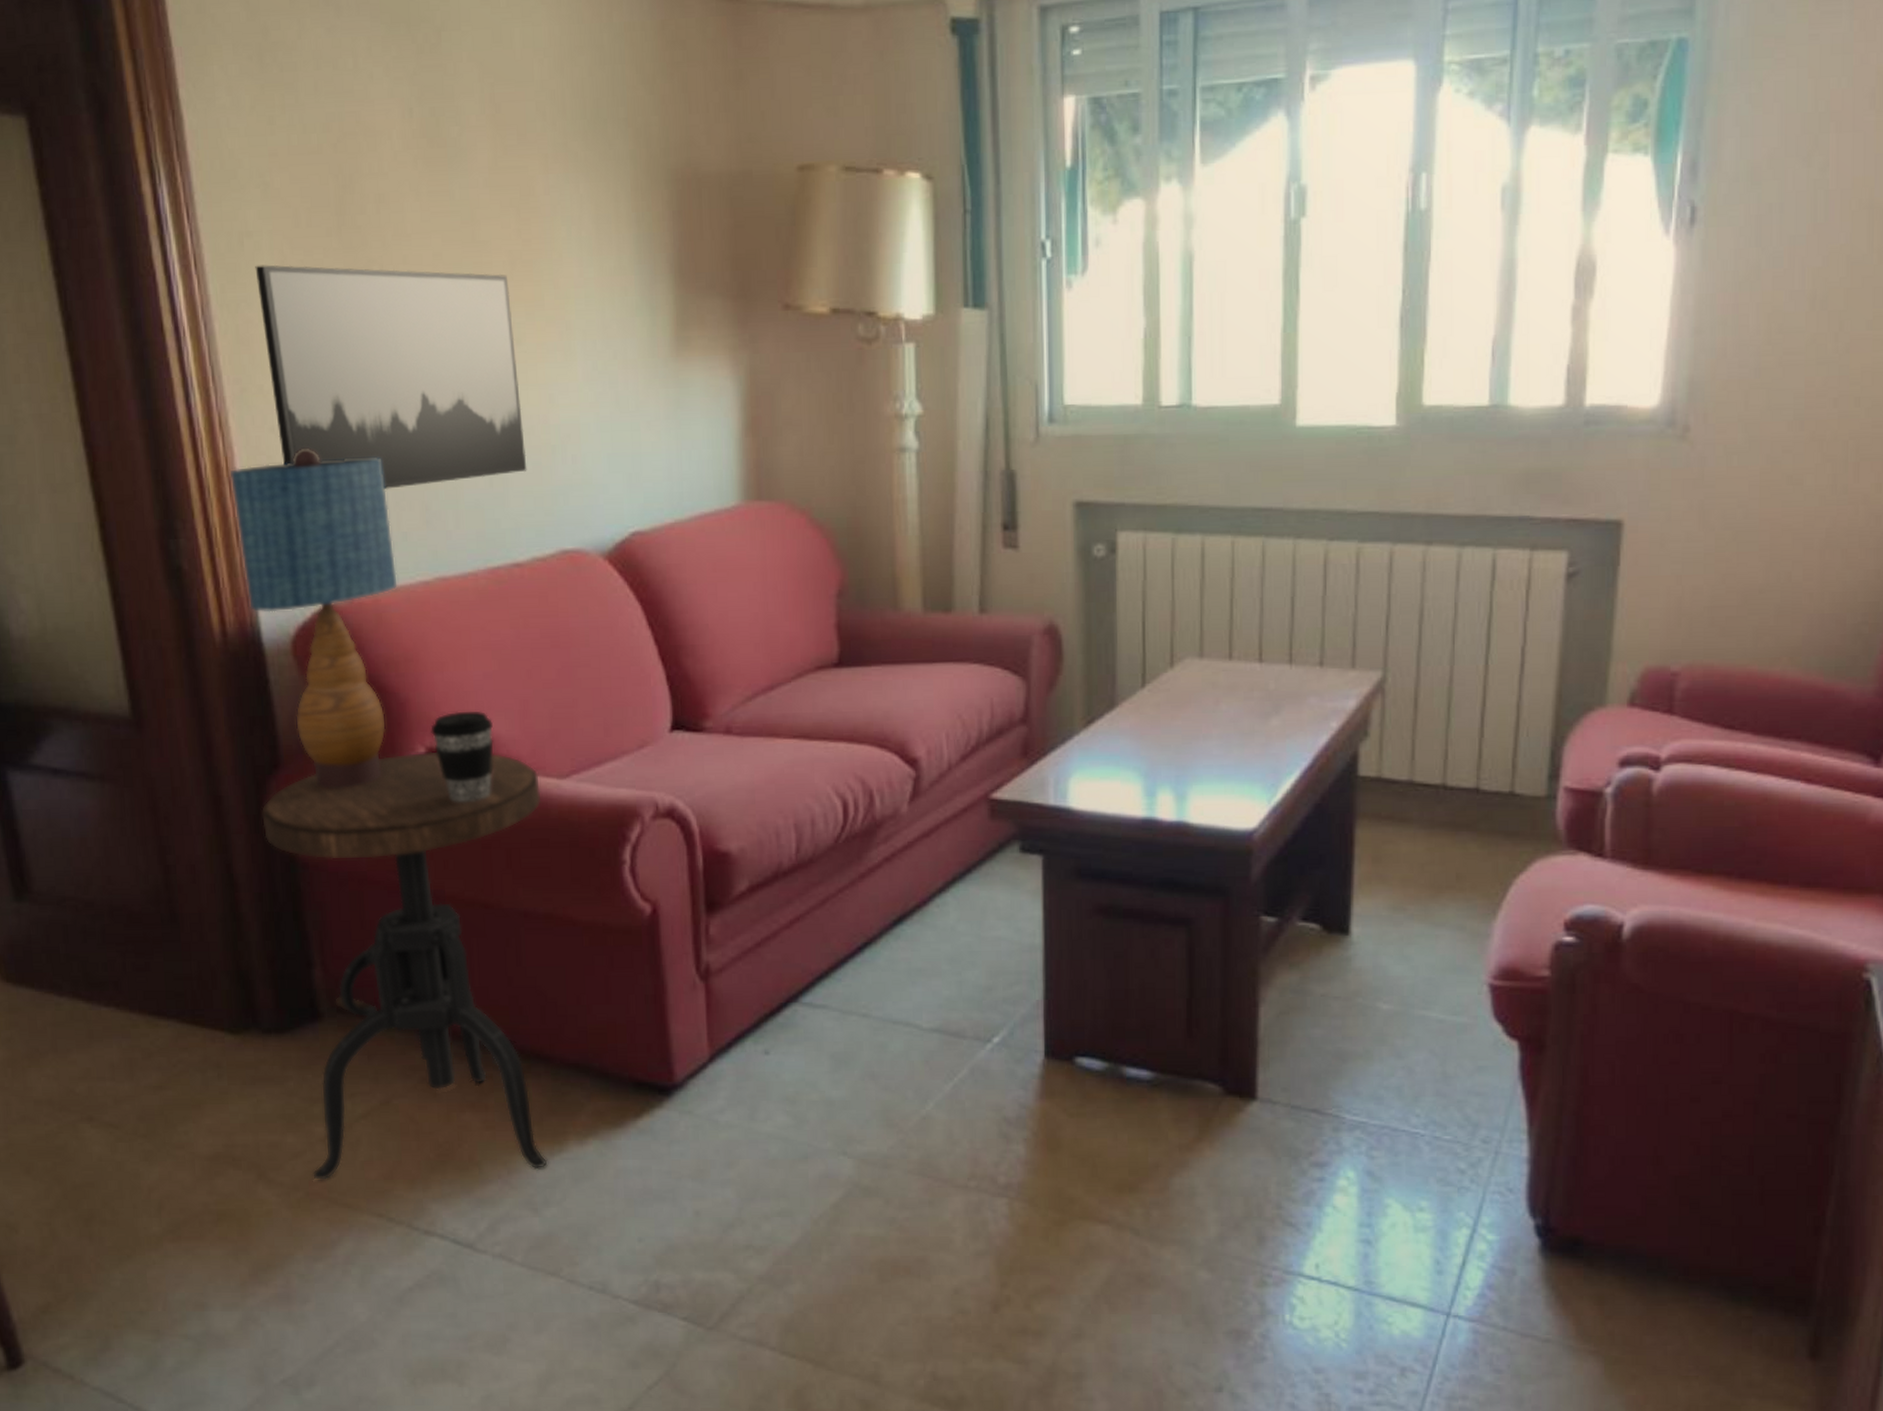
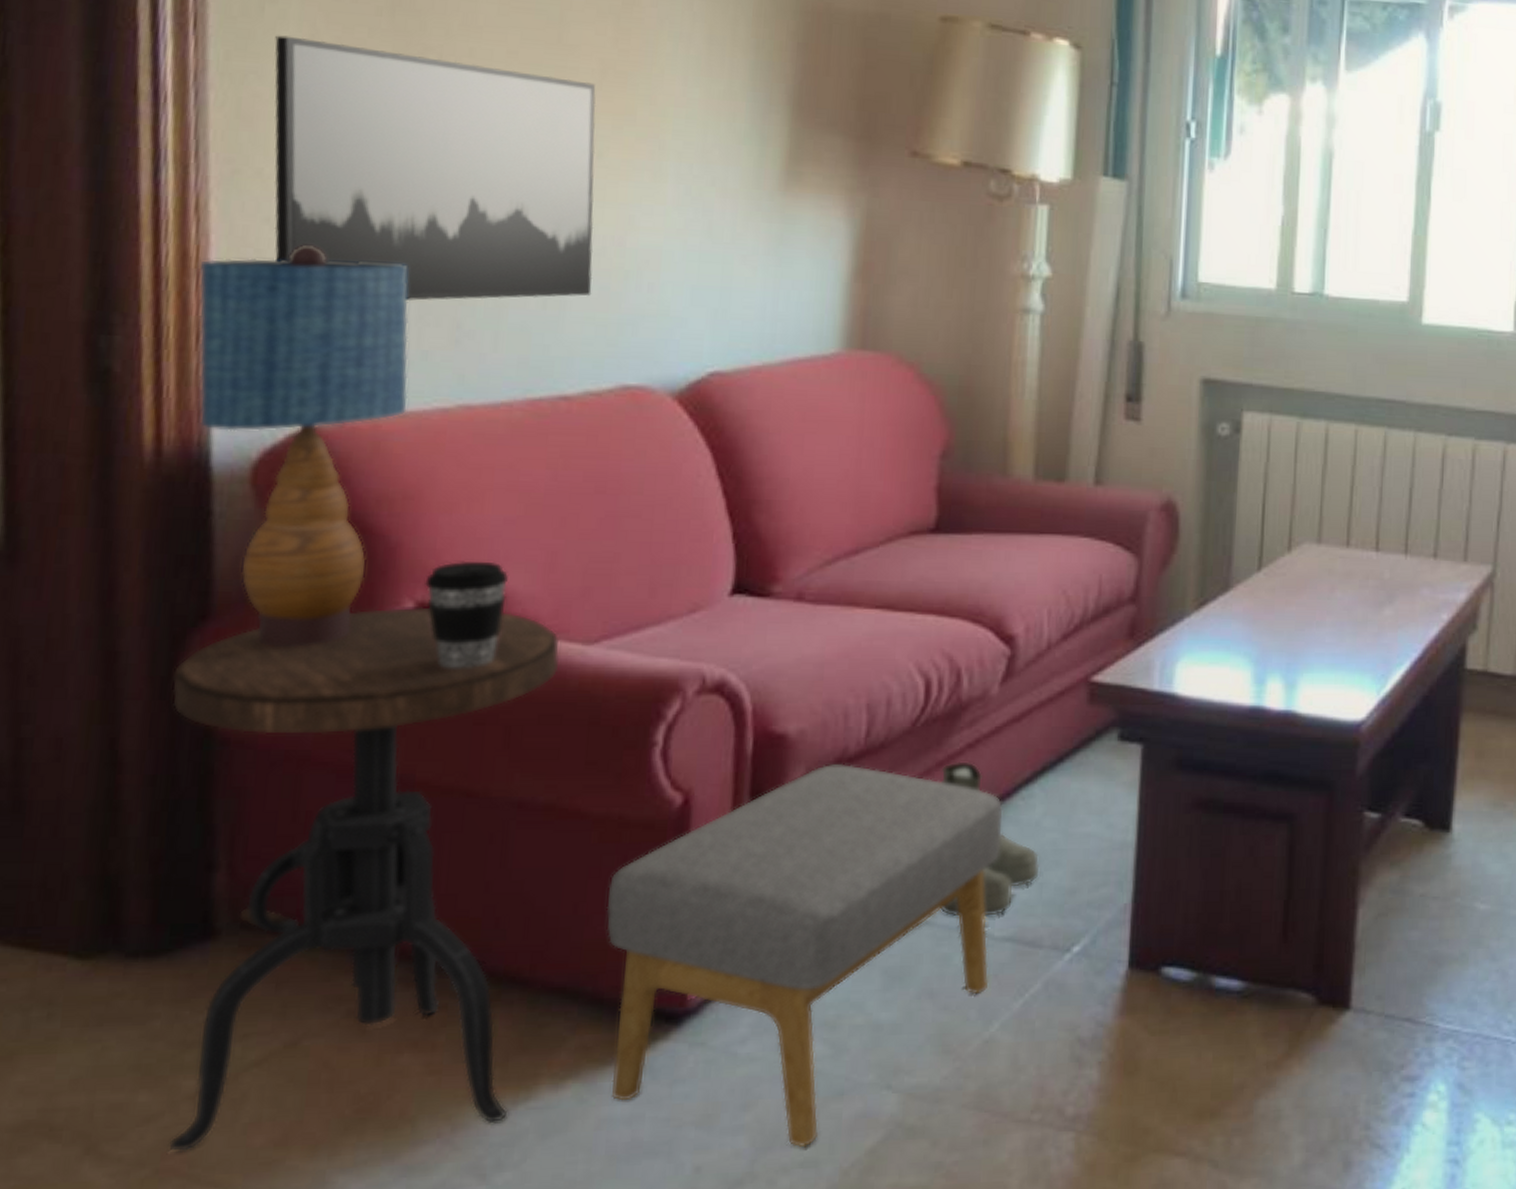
footstool: none [601,877,922,1200] -> present [606,765,1003,1148]
boots: none [862,873,958,1011] -> present [939,761,1040,918]

